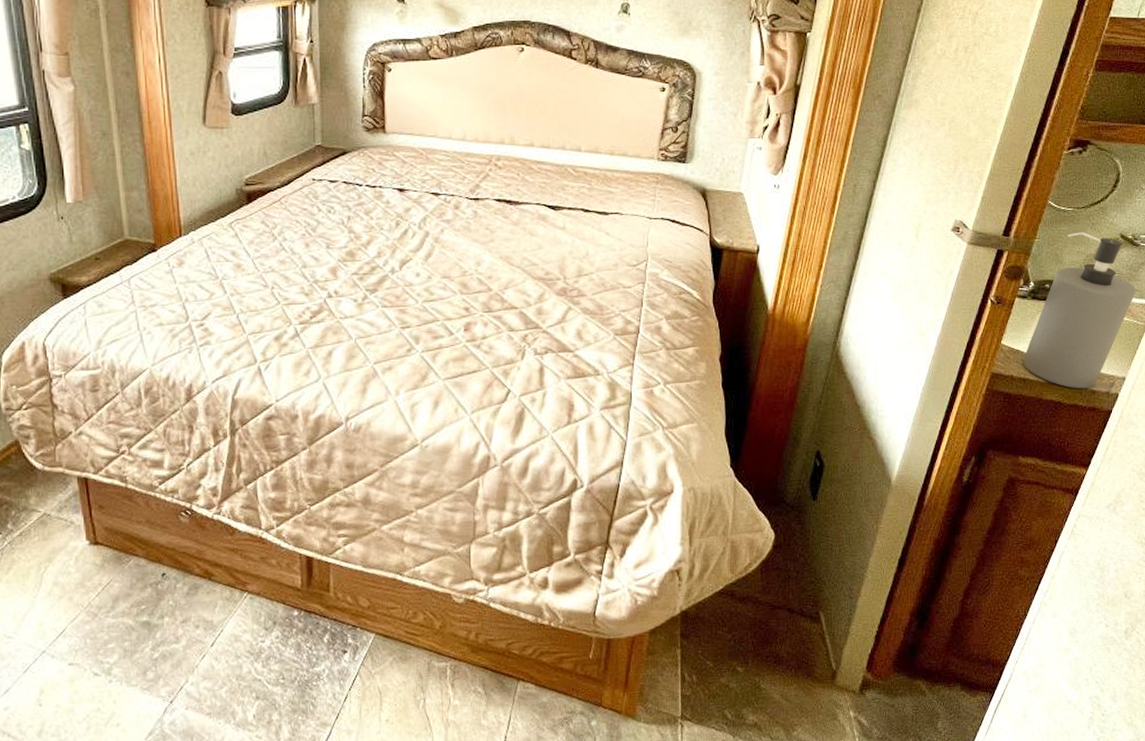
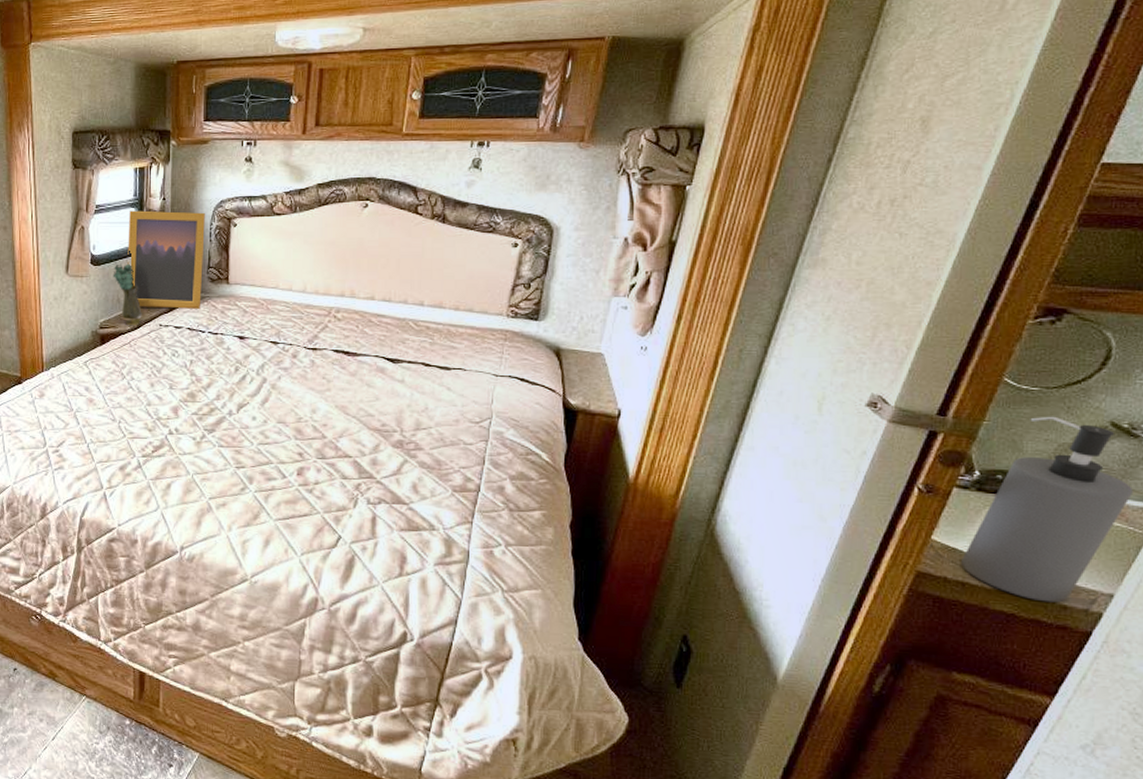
vase: none [257,111,294,182] -> present [113,262,143,326]
picture frame: none [272,54,358,162] -> present [128,210,205,310]

